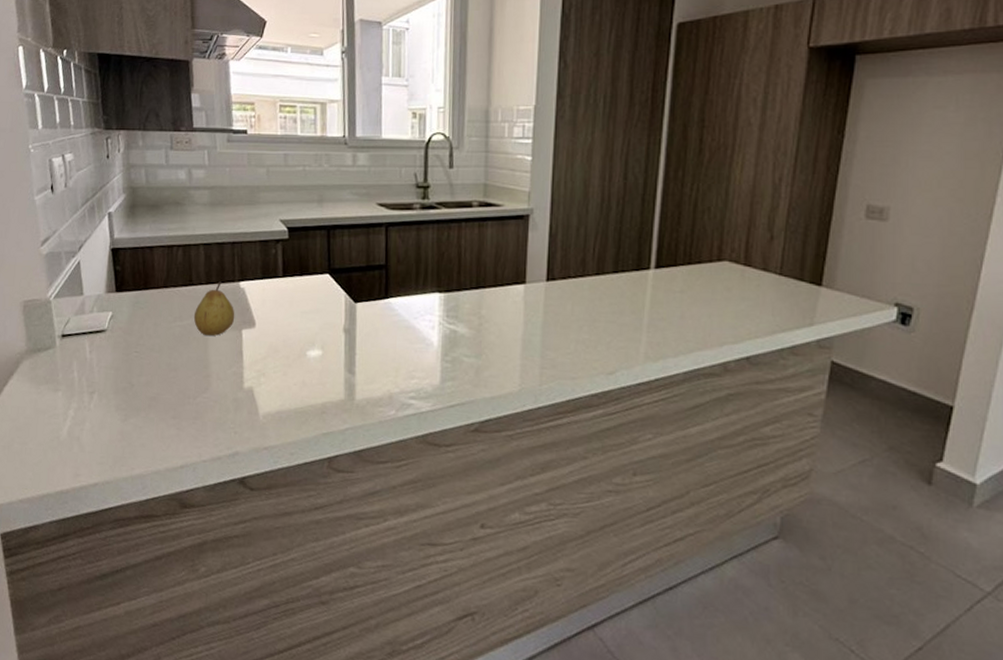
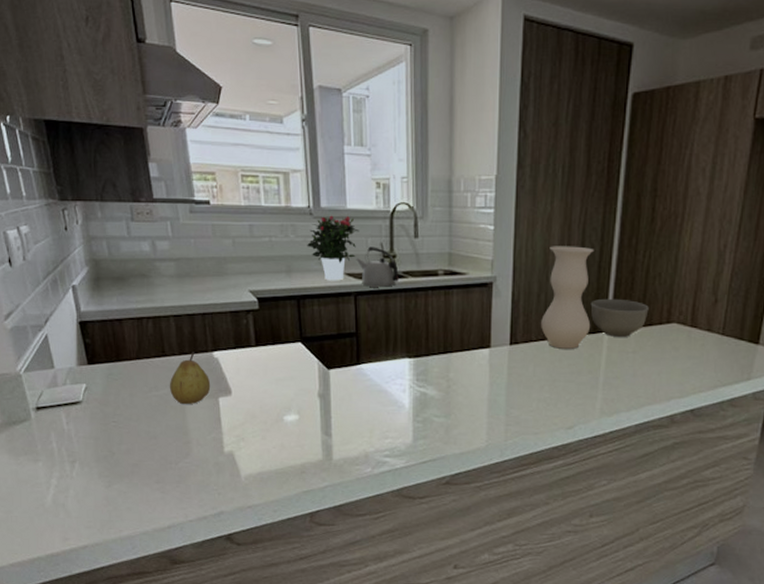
potted flower: none [340,145,394,211] -> present [307,215,360,281]
kettle: none [389,177,432,219] -> present [356,247,399,288]
vase: none [580,177,638,287] -> present [541,246,595,349]
bowl: none [633,233,698,275] -> present [590,298,649,337]

